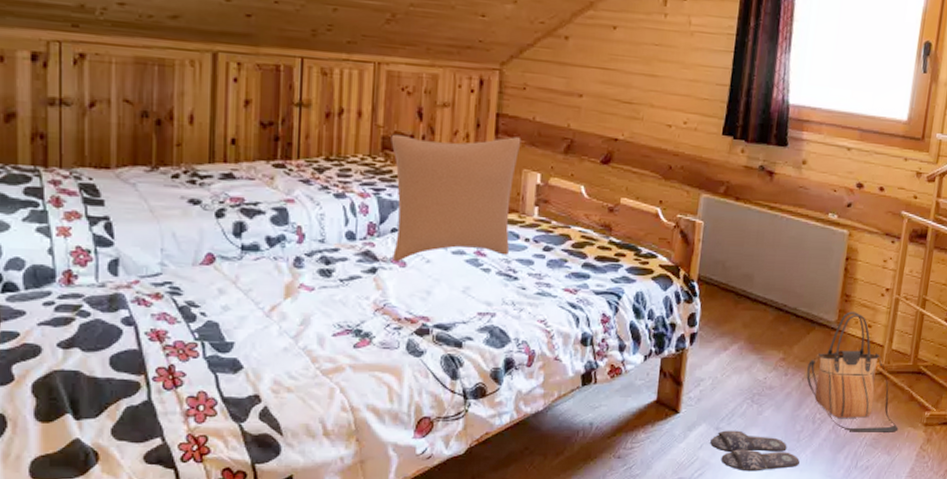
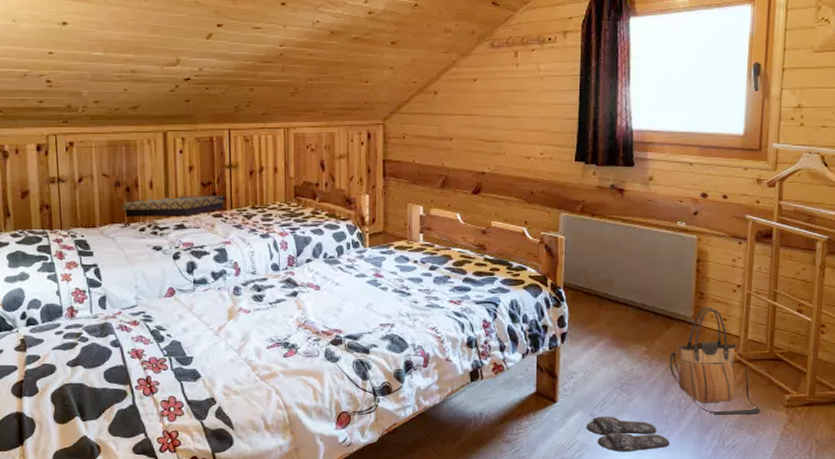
decorative box: none [149,136,291,164] -> present [122,195,225,217]
cushion: present [391,134,522,261] -> none [301,178,405,285]

